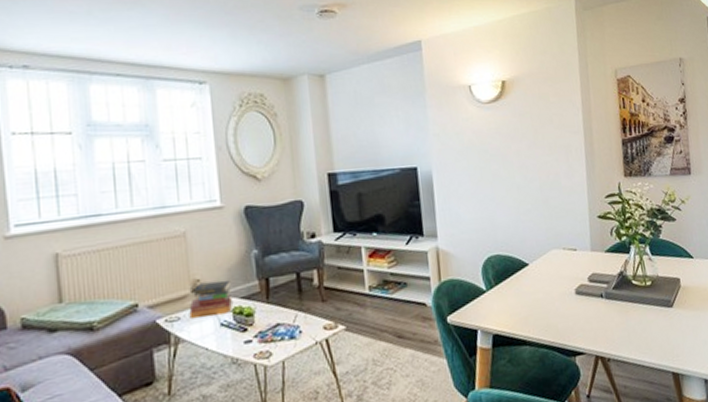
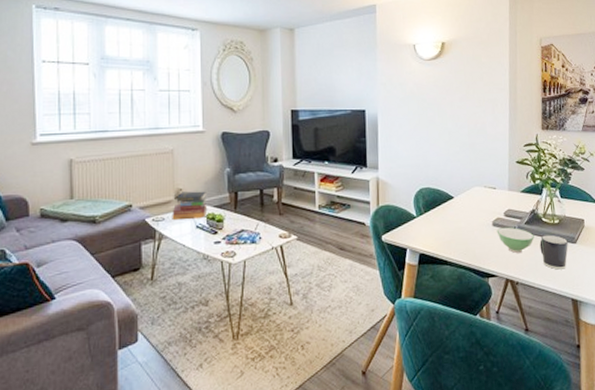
bowl: none [580,294,625,324] -> present [496,227,534,253]
mug: none [631,299,665,340] -> present [539,234,569,270]

